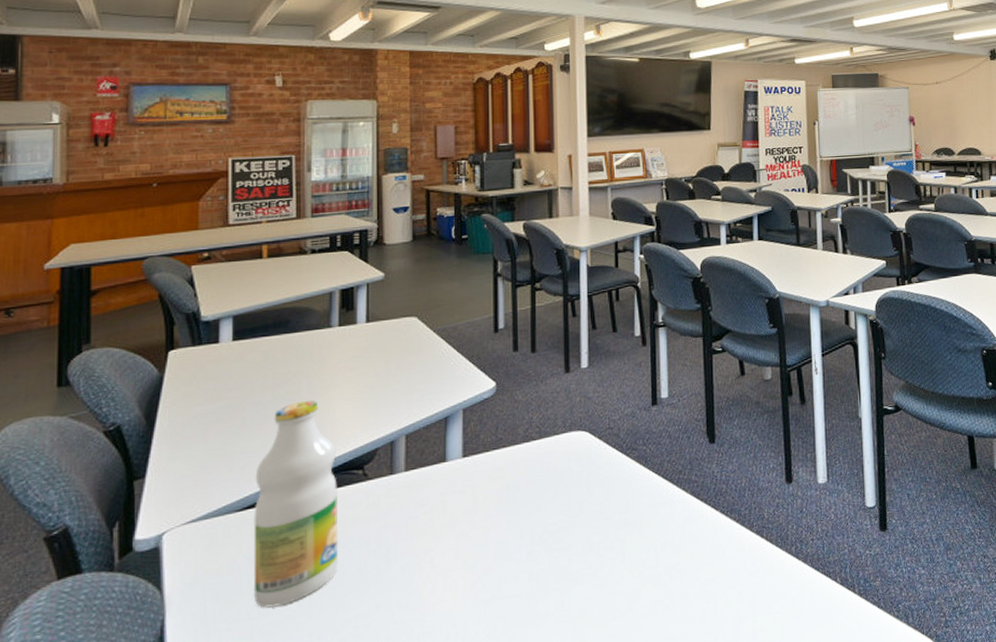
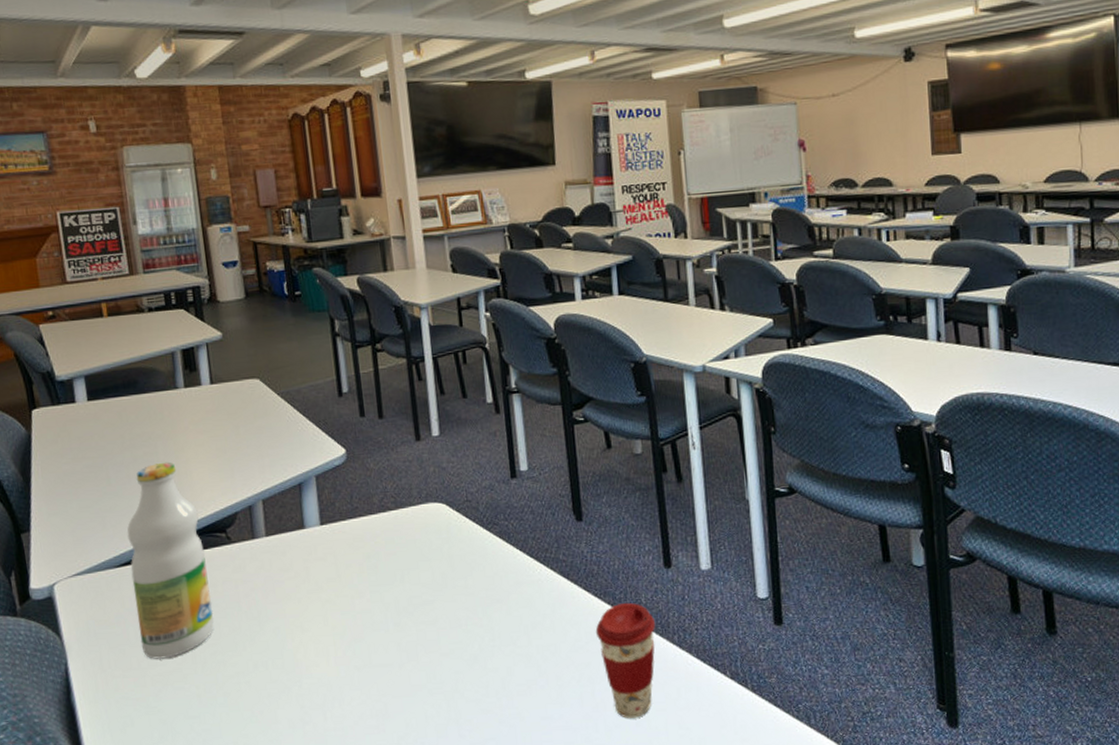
coffee cup: none [720,517,776,631] -> present [595,602,656,718]

